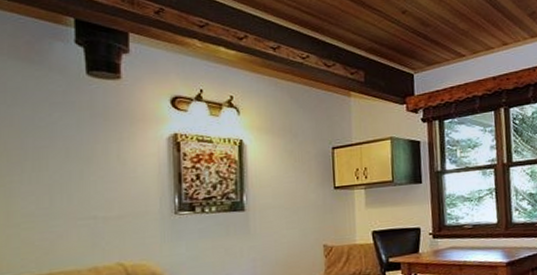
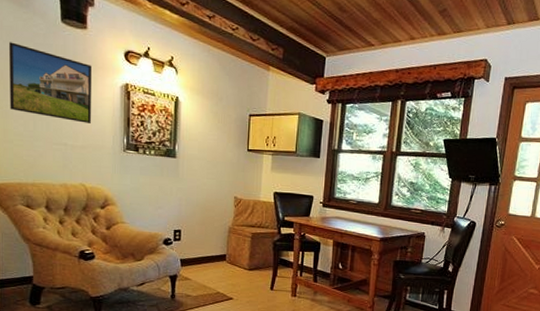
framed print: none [15,105,130,188] -> present [9,42,93,123]

